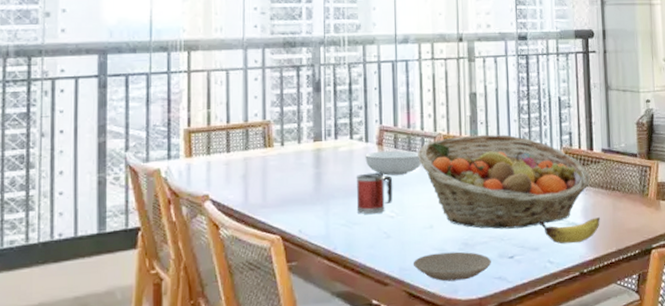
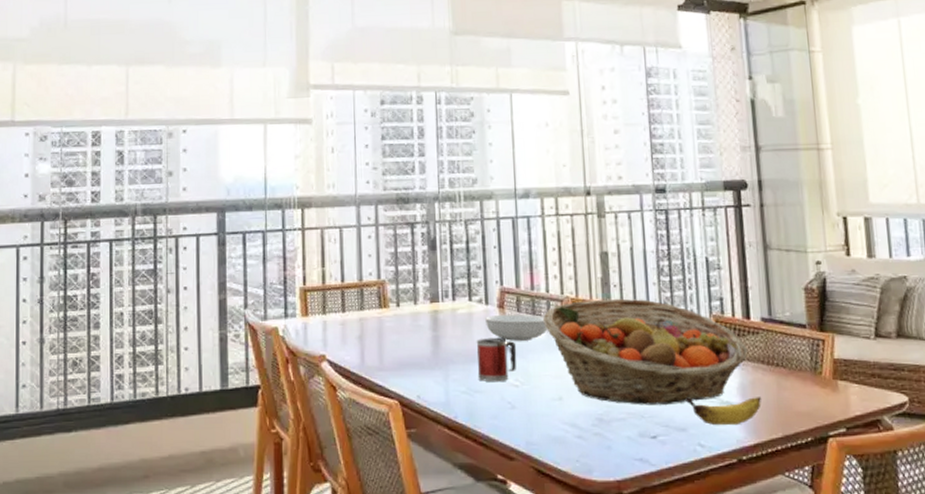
plate: present [413,251,491,282] -> none [540,427,631,460]

